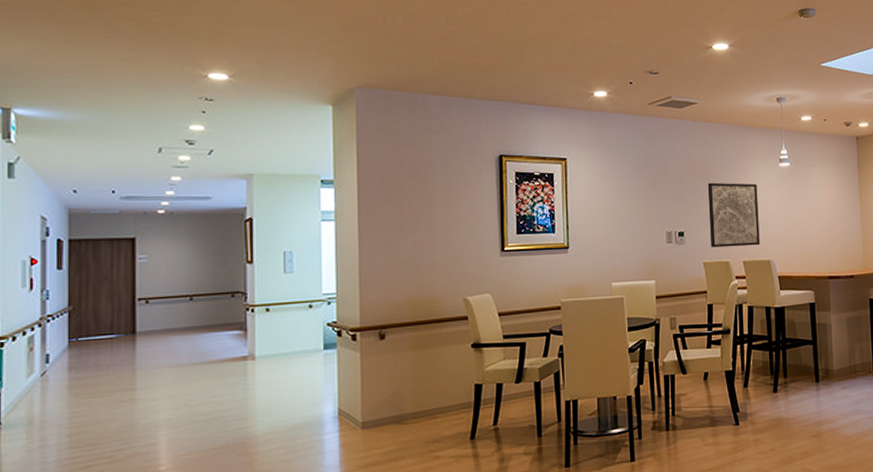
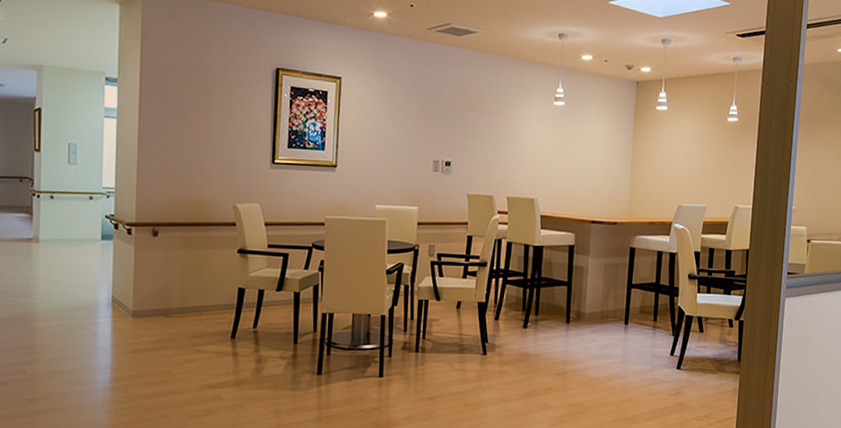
wall art: present [707,182,760,248] -> none [475,114,529,183]

